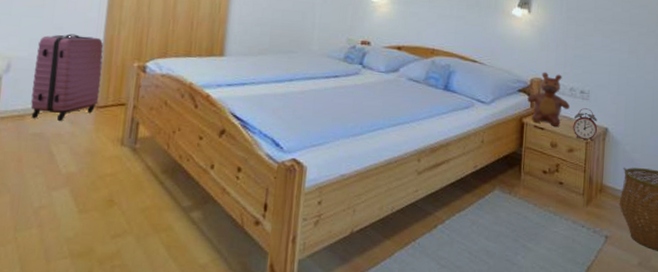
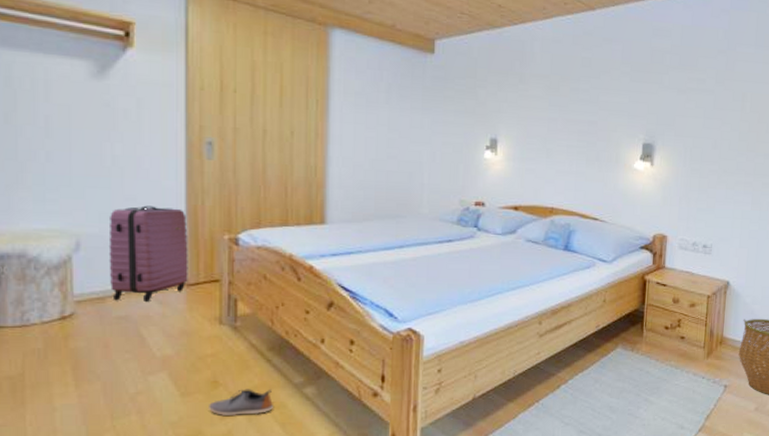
shoe: none [102,209,161,236] -> present [209,389,273,415]
teddy bear: present [527,72,570,128] -> none [649,227,692,283]
alarm clock: present [573,108,598,141] -> none [695,262,720,295]

